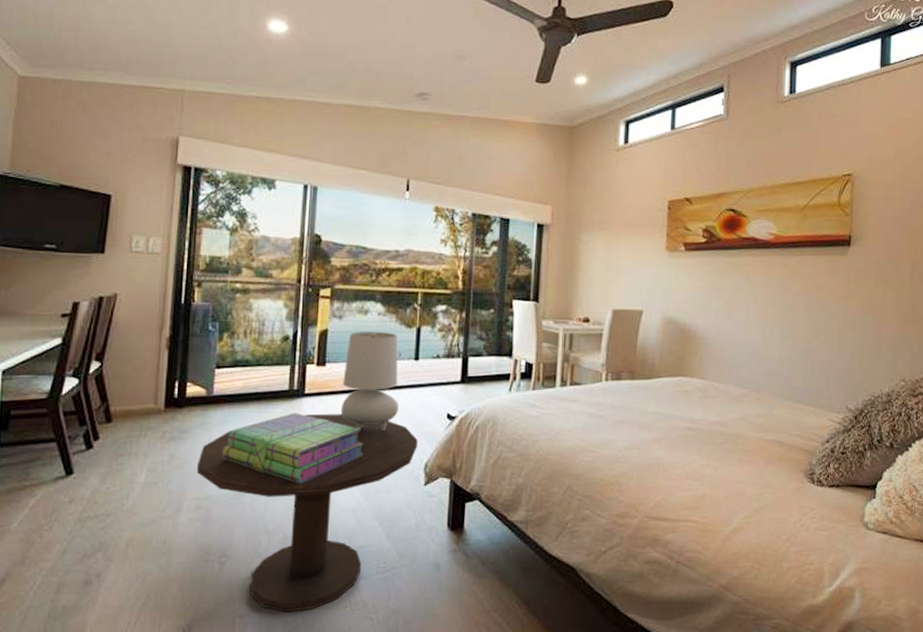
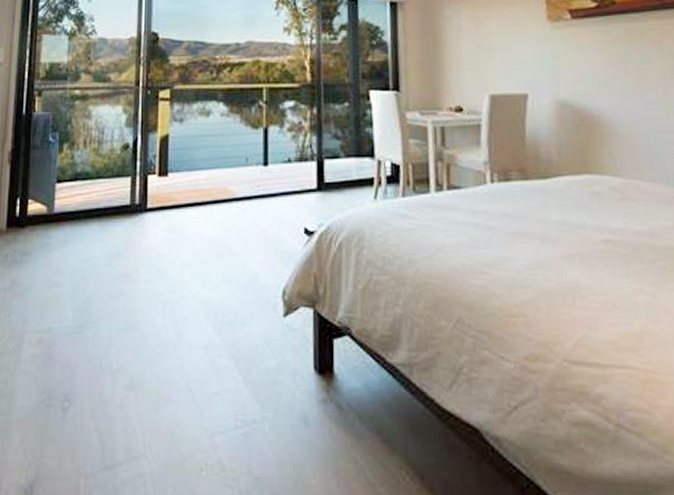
side table: present [196,413,418,612] -> none [38,231,273,474]
stack of books: present [222,413,364,483] -> none [64,231,213,313]
table lamp: present [340,332,400,431] -> none [186,135,250,251]

